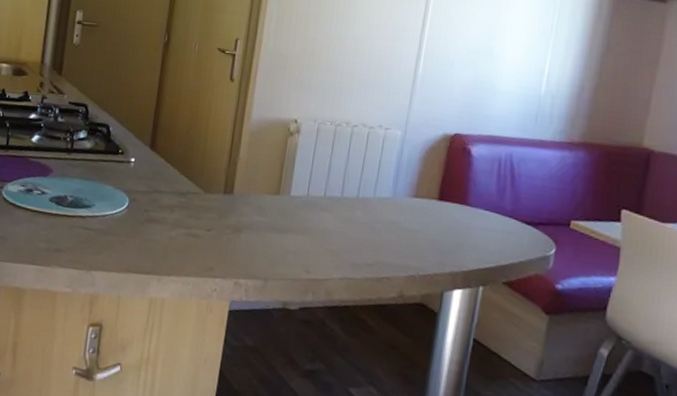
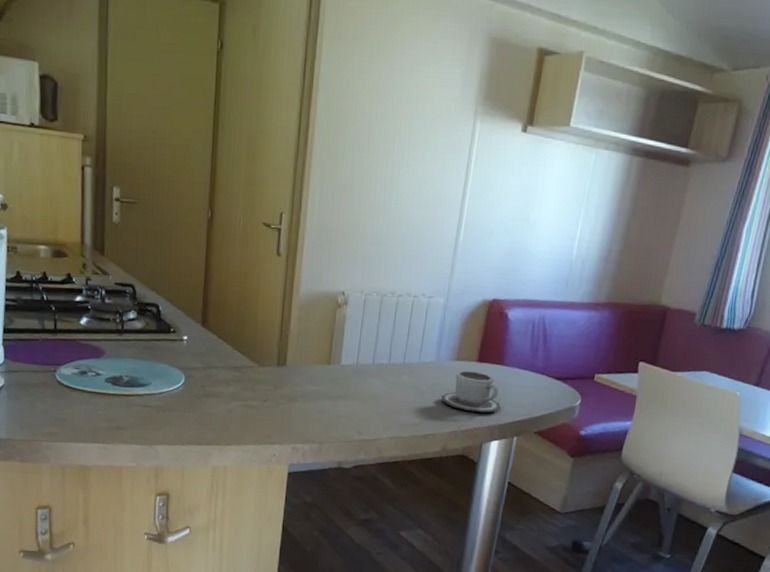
cup: none [398,208,465,257] -> present [441,370,501,413]

